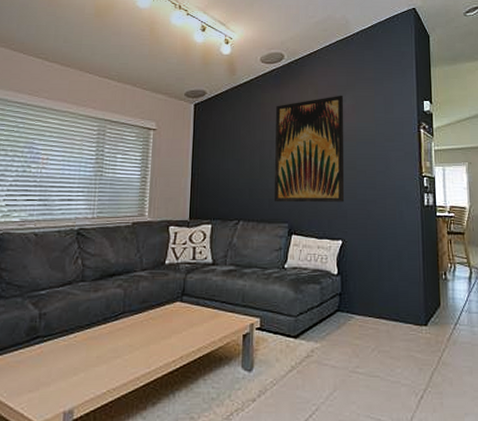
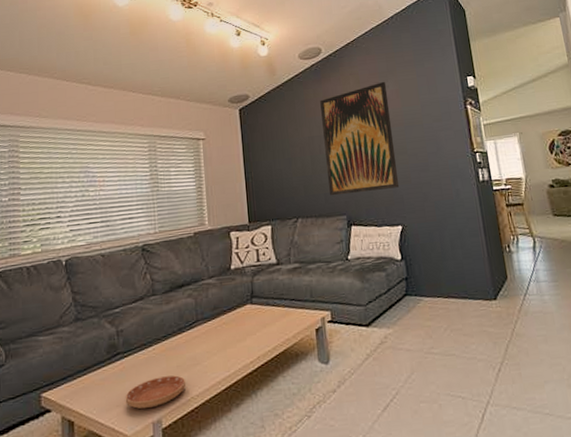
saucer: none [38,366,103,398] -> present [125,375,185,409]

